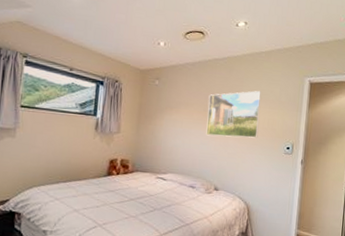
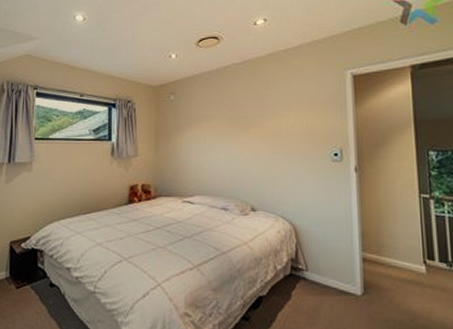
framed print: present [206,90,261,138] -> none [231,91,296,150]

